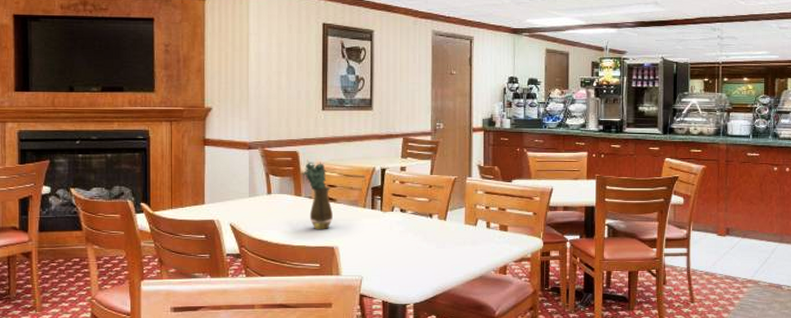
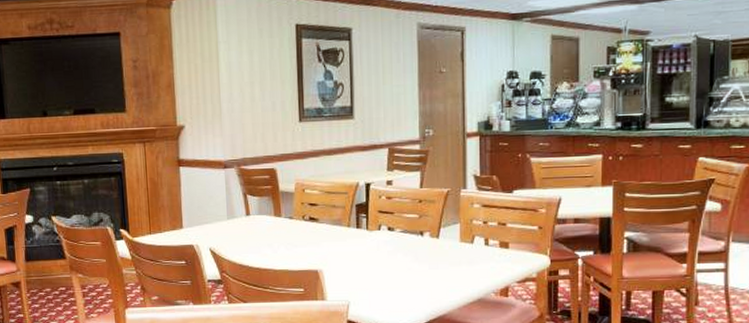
vase: present [303,159,333,229] -> none [282,176,315,252]

